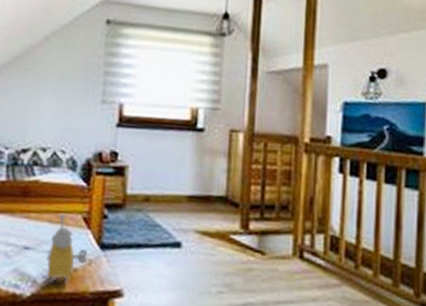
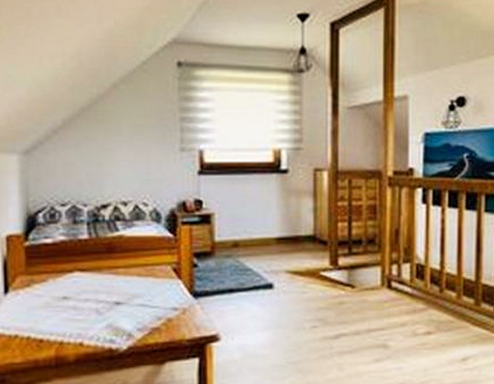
alarm clock: present [46,213,87,285] -> none [140,266,180,335]

